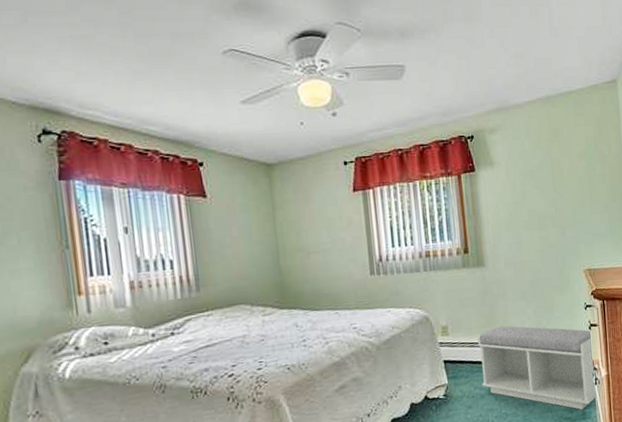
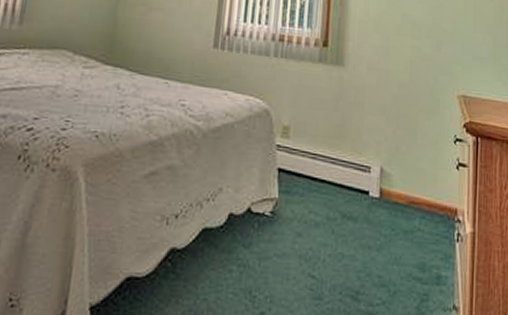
bench: present [477,325,598,410] -> none [318,141,458,272]

